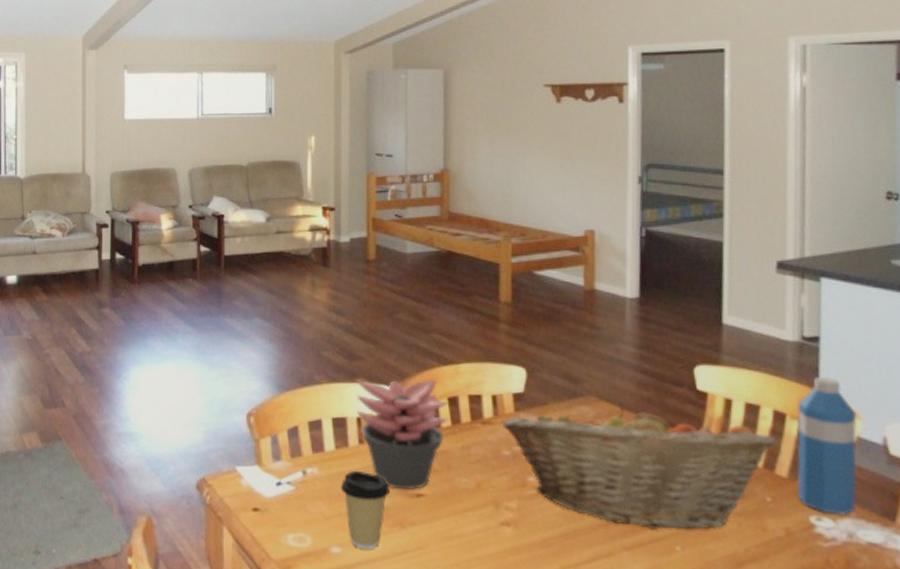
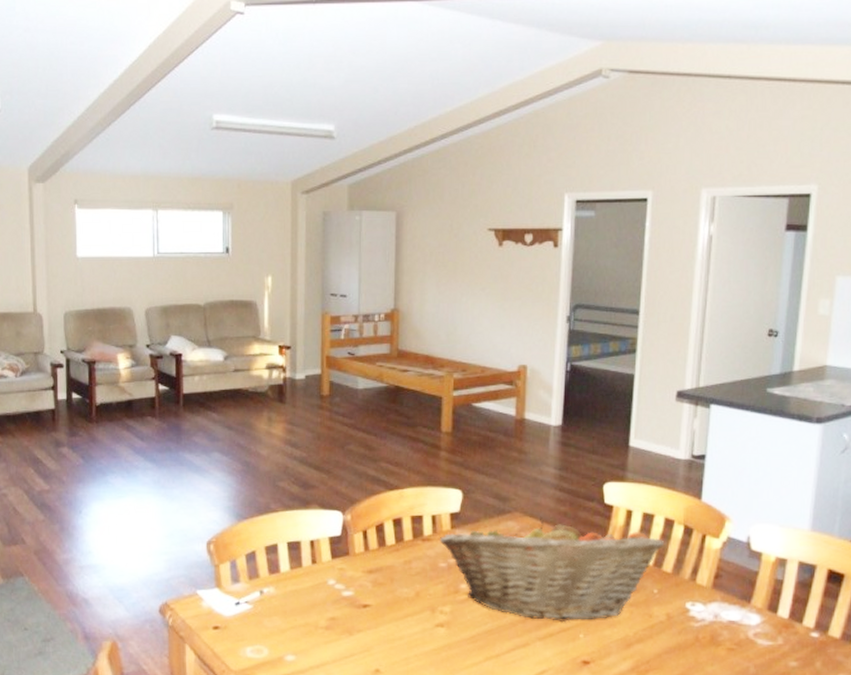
coffee cup: present [340,470,390,550] -> none [294,587,339,656]
succulent plant: present [356,379,448,490] -> none [310,503,393,602]
water bottle: present [796,376,858,515] -> none [678,488,728,600]

